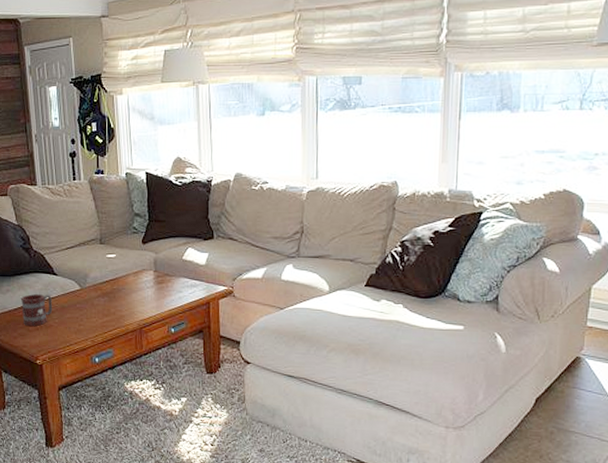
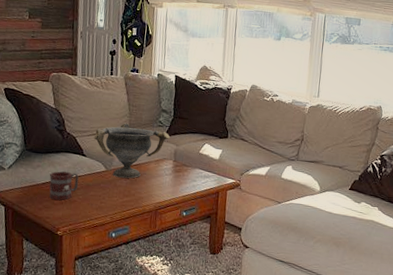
decorative bowl: none [63,233,148,295] -> present [93,123,171,179]

